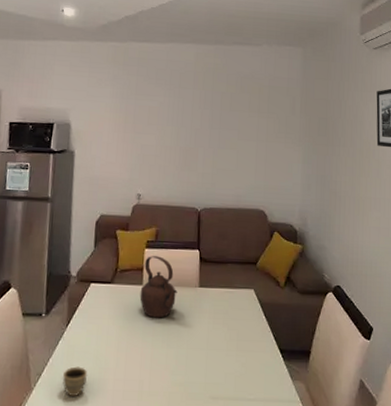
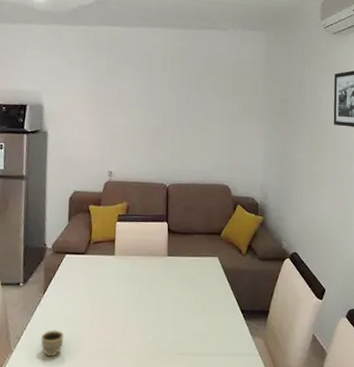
teapot: present [140,256,178,318] -> none [112,228,147,285]

